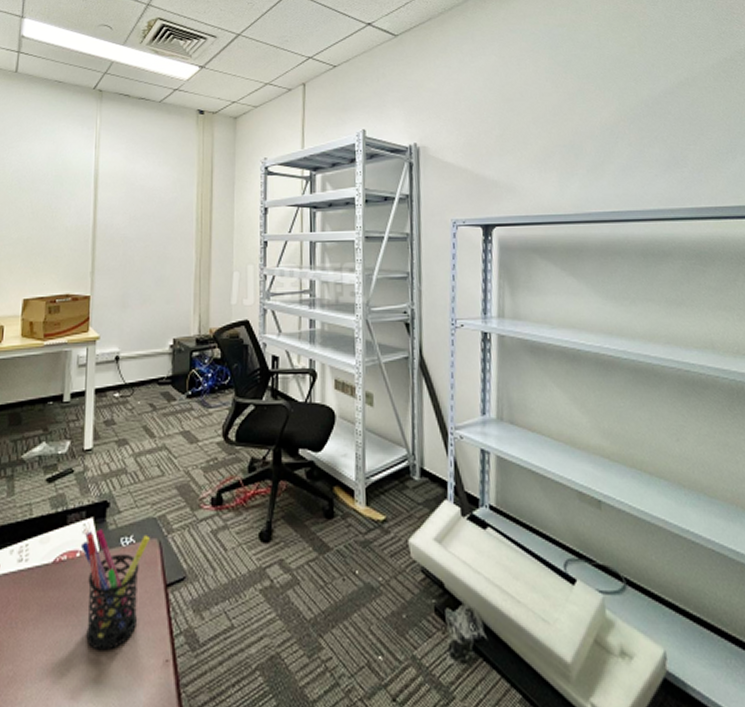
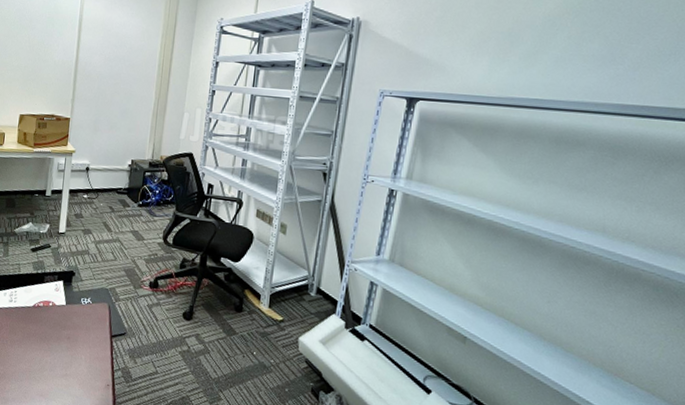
pen holder: present [80,529,150,651] -> none [52,289,102,371]

